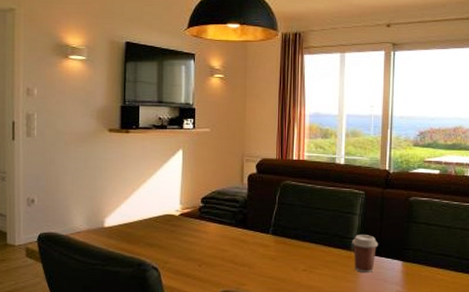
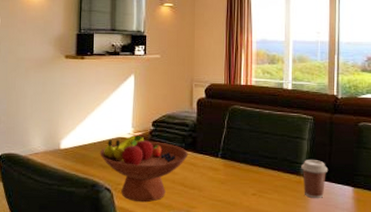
fruit bowl: none [146,212,238,281] -> present [99,135,188,203]

